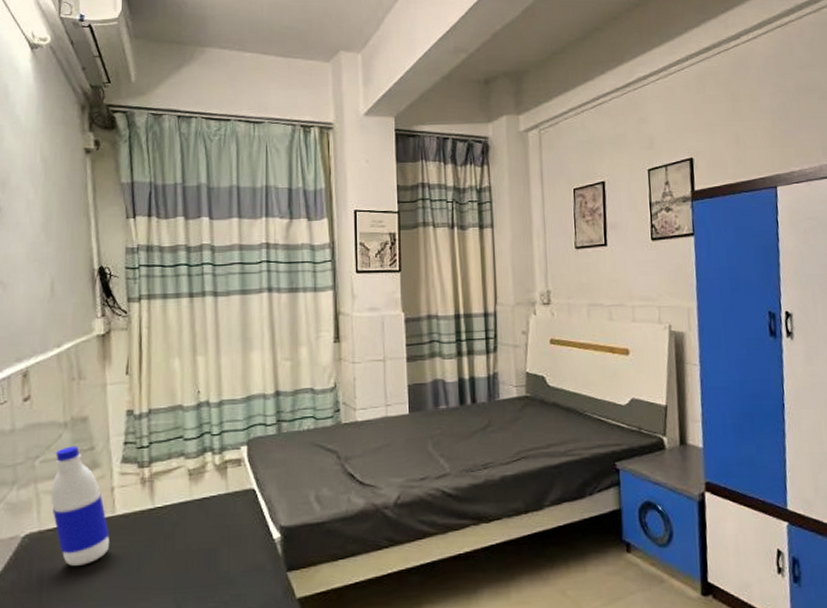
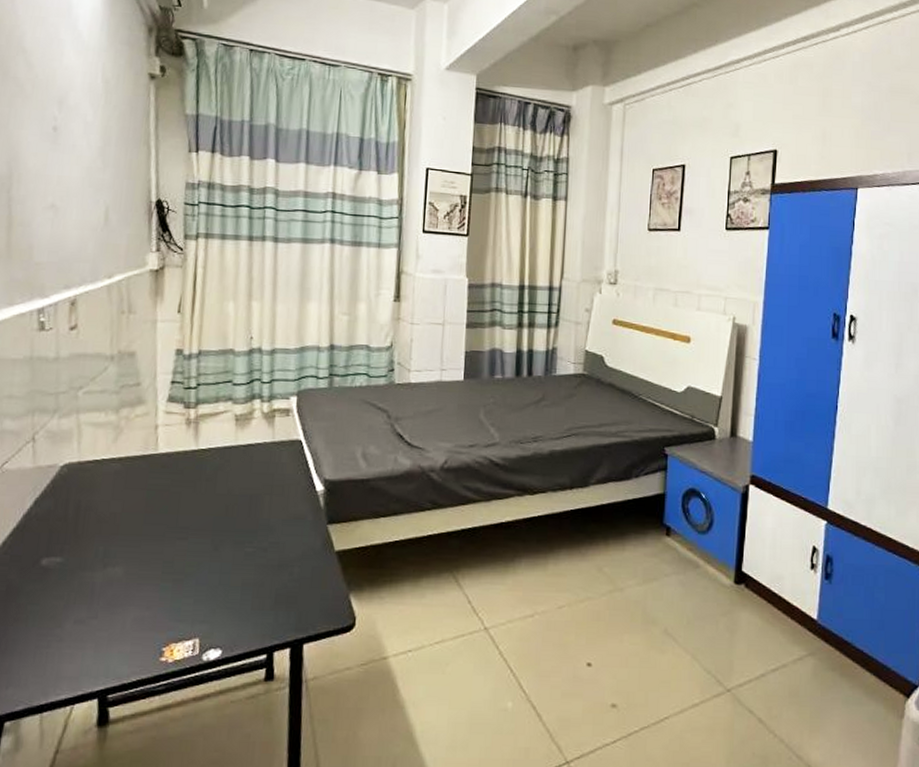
water bottle: present [51,446,109,566] -> none [92,380,151,500]

